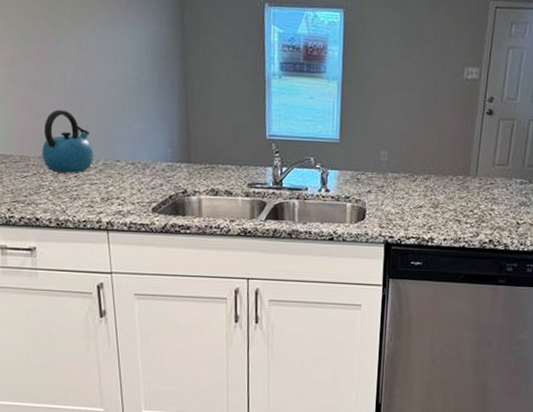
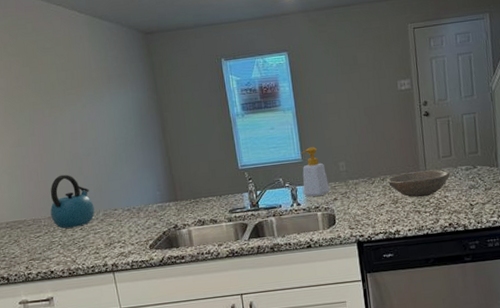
soap bottle: none [335,127,365,186] -> present [300,147,330,197]
bowl: none [431,175,503,206] -> present [387,170,451,198]

